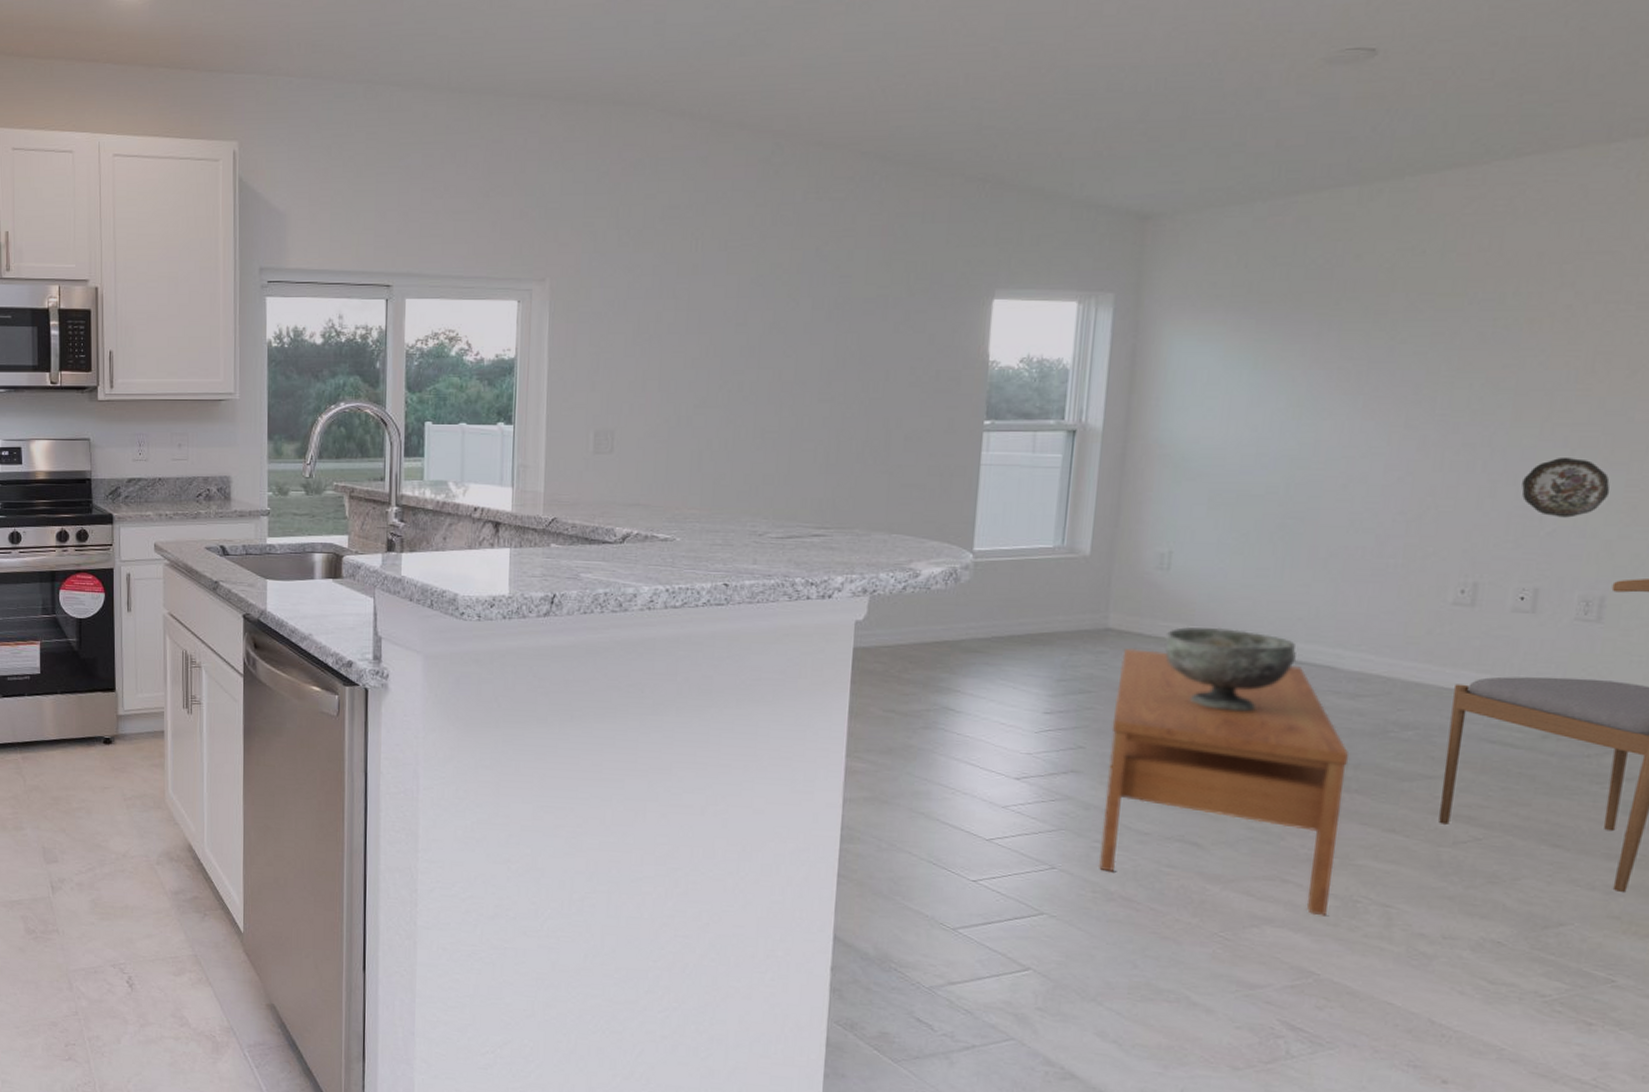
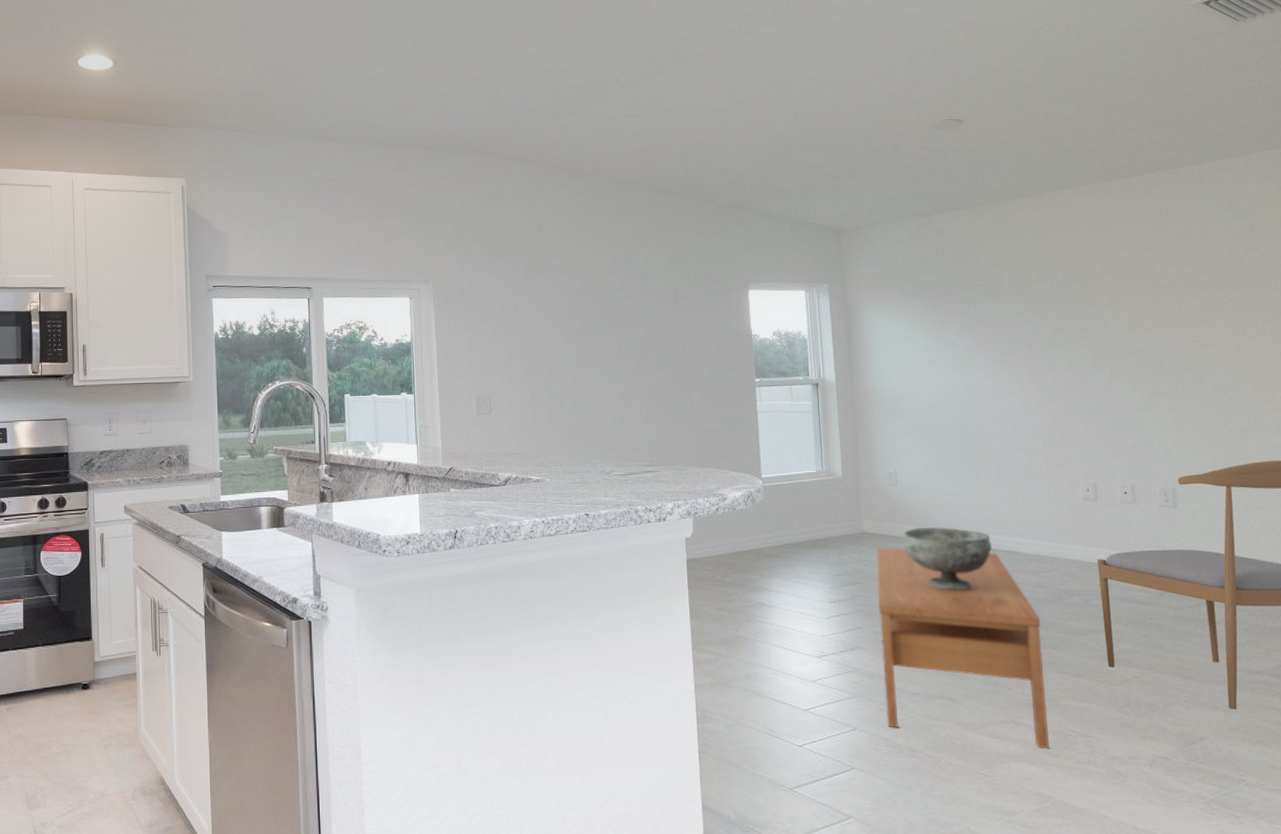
decorative plate: present [1521,456,1611,518] -> none [1108,390,1162,434]

